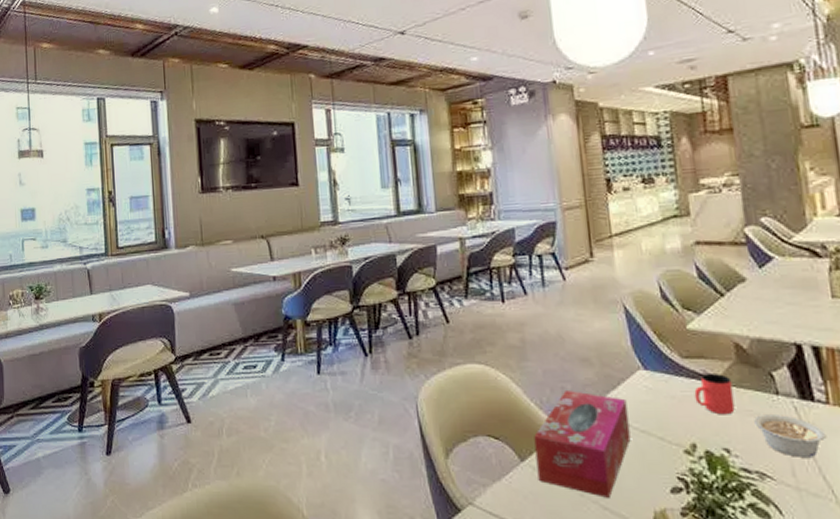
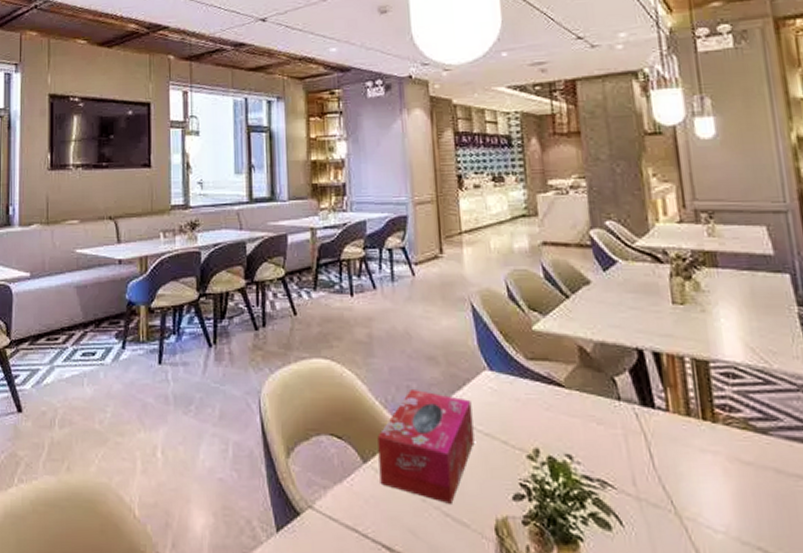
cup: present [694,372,735,415] -> none [538,375,578,420]
legume: present [754,415,827,457] -> none [596,421,666,466]

